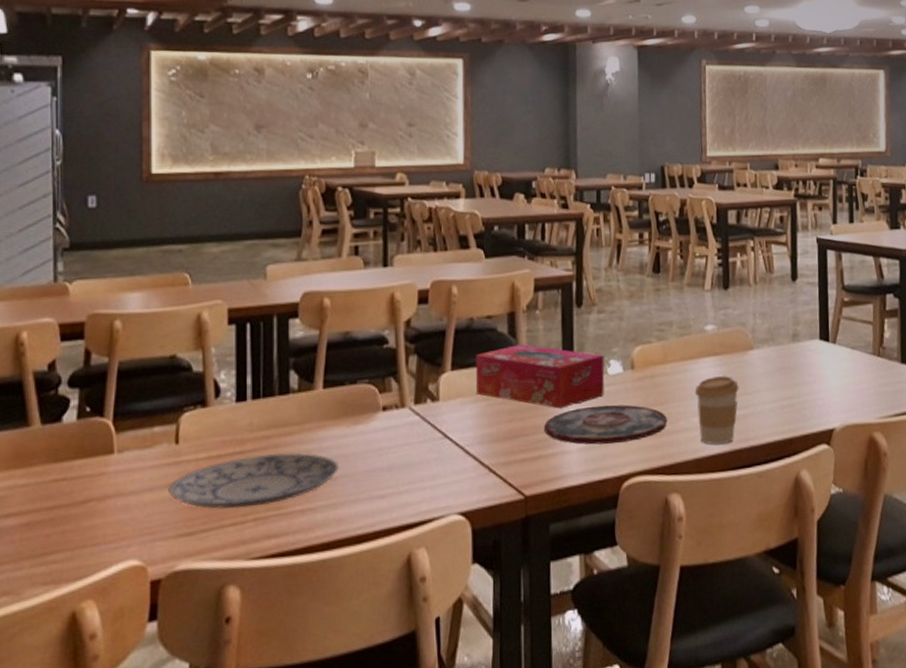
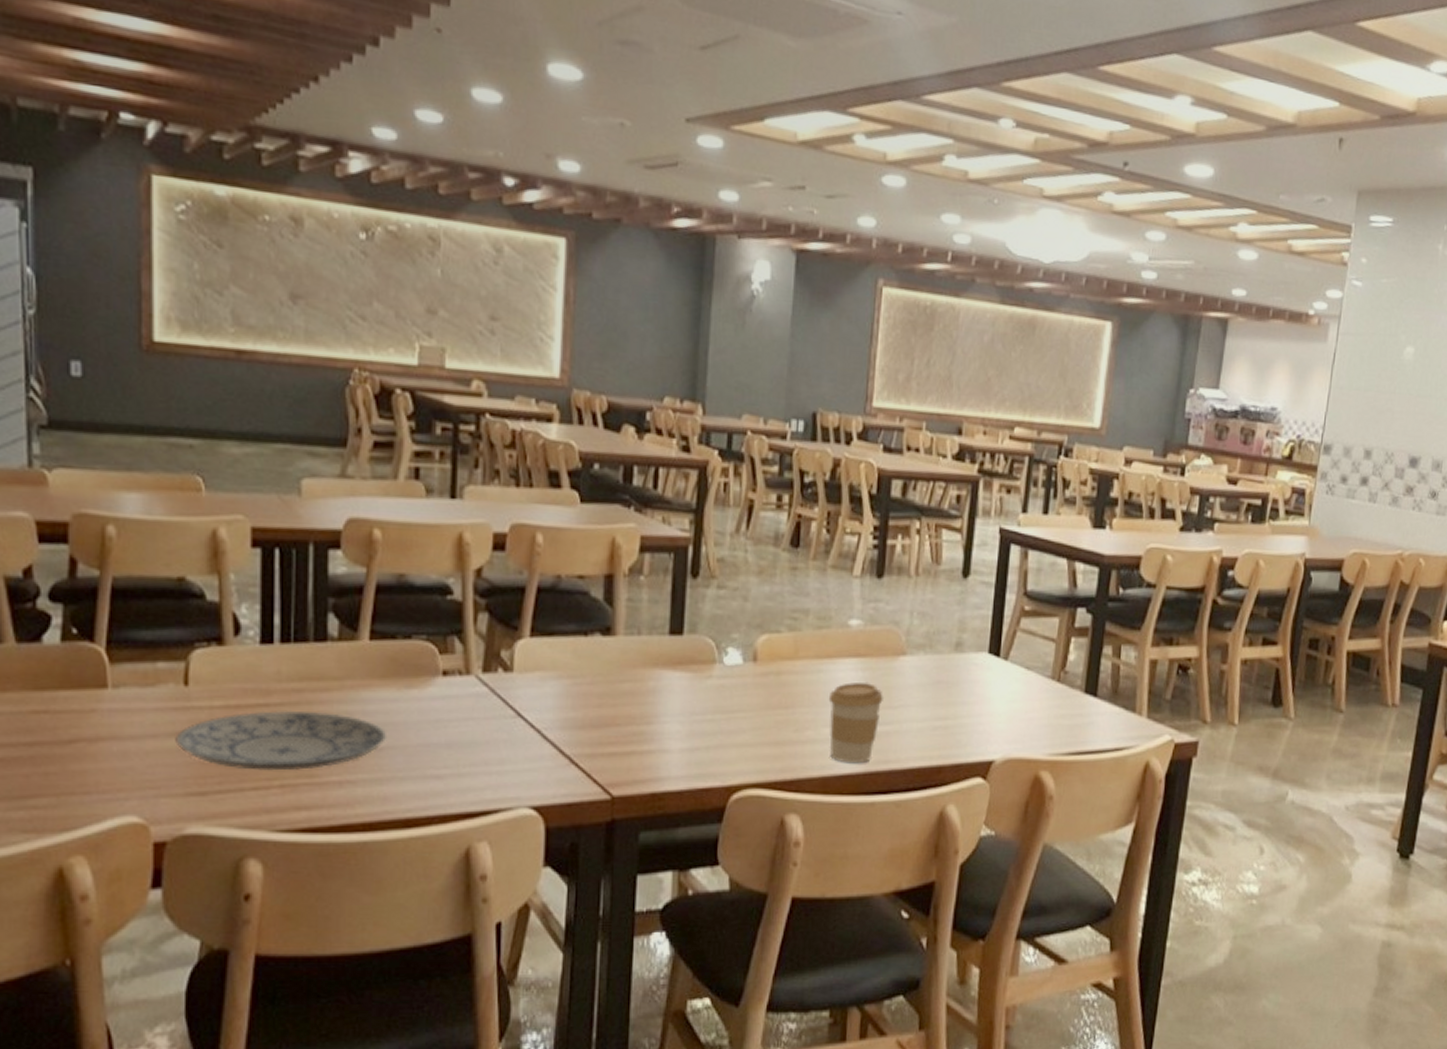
tissue box: present [475,344,605,409] -> none [559,615,721,699]
plate: present [543,404,668,445] -> none [639,700,793,747]

